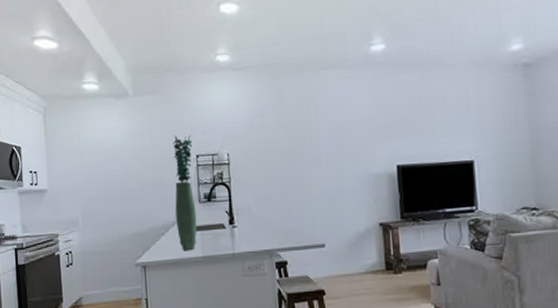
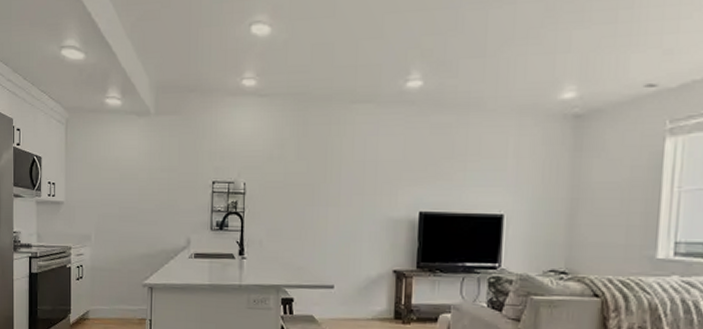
vase: present [172,135,198,250] -> none [185,159,210,277]

